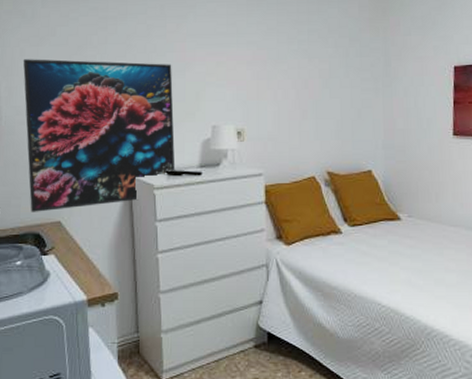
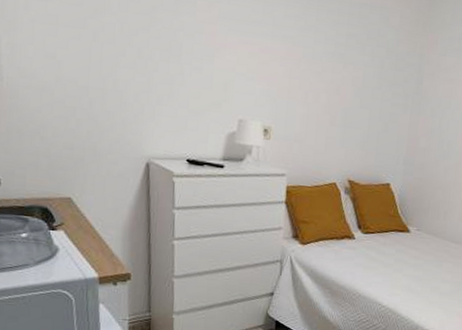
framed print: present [23,59,176,212] -> none [28,14,200,186]

